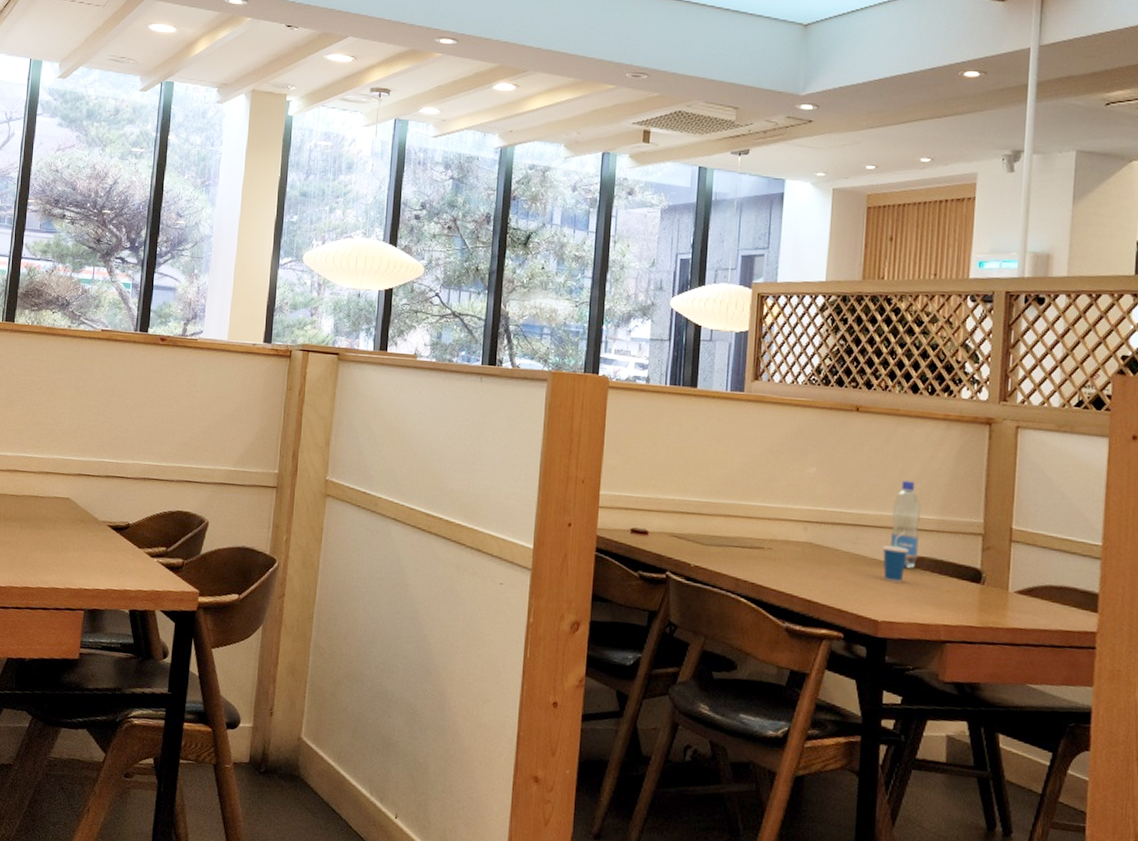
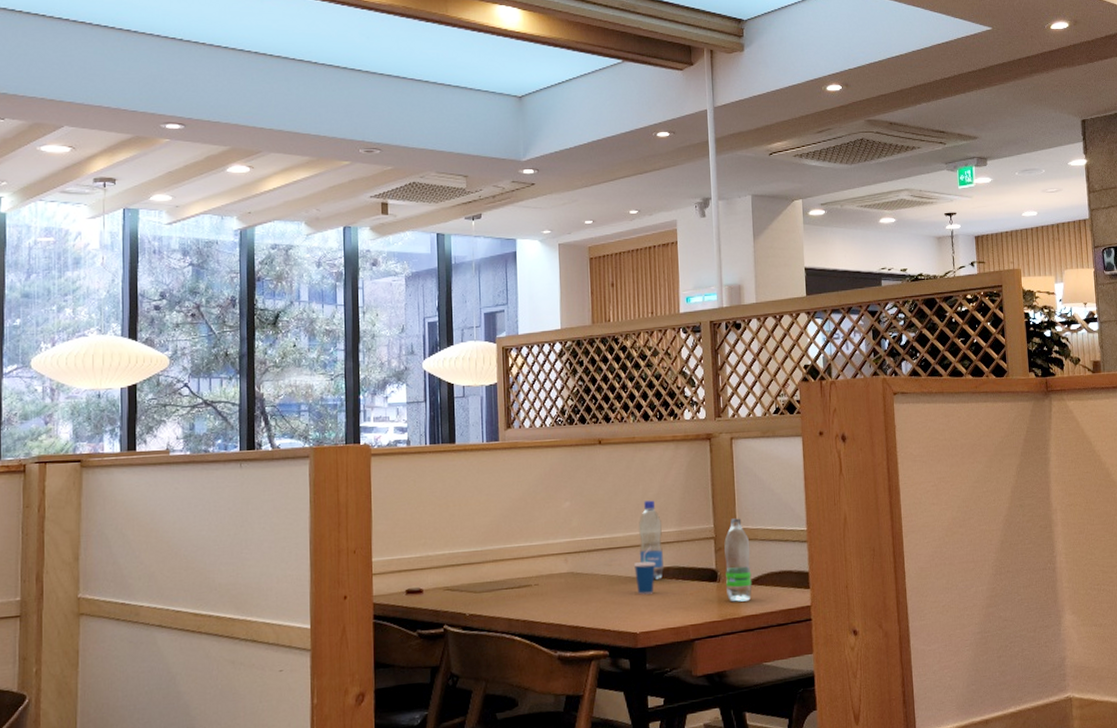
bottle: none [990,517,1027,612] -> present [724,518,752,602]

